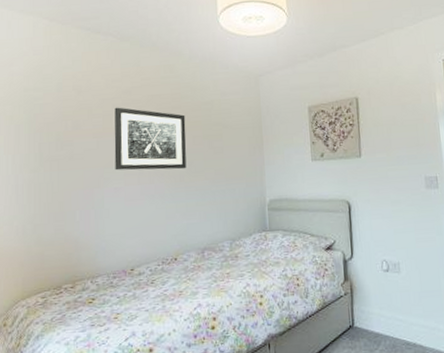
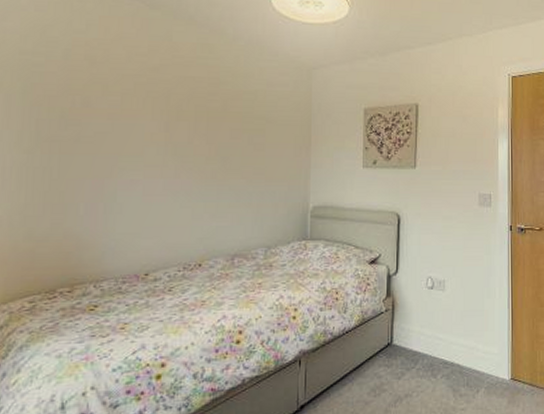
wall art: present [114,107,186,171] -> none [133,86,223,165]

